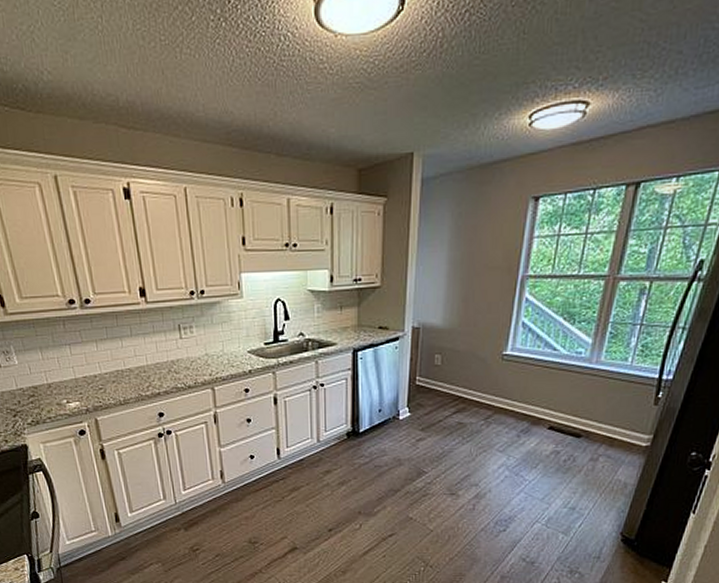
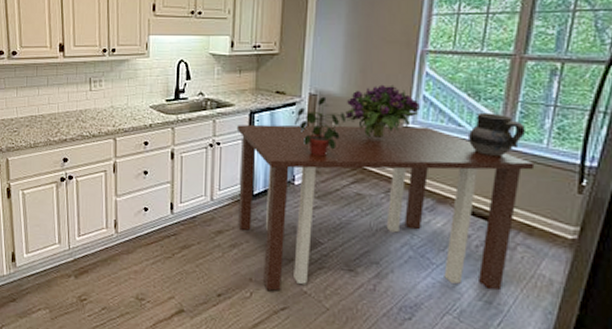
dining table: none [340,353,620,520] -> present [236,124,535,291]
potted plant: none [397,329,449,390] -> present [293,96,347,157]
bouquet: none [448,313,519,368] -> present [345,84,420,139]
ceramic jug: none [562,335,613,378] -> present [469,112,525,157]

